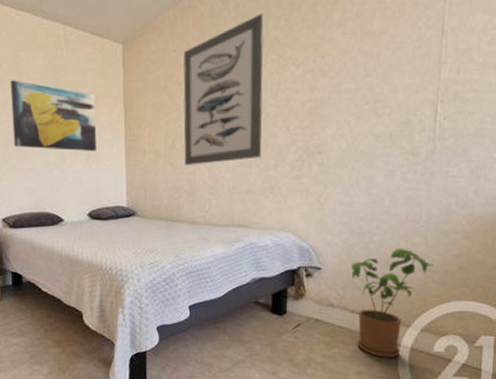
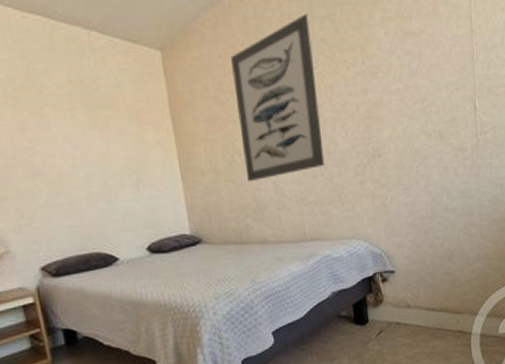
wall art: present [10,80,97,151] -> none [27,98,147,180]
house plant: present [351,248,435,358] -> none [421,240,491,349]

